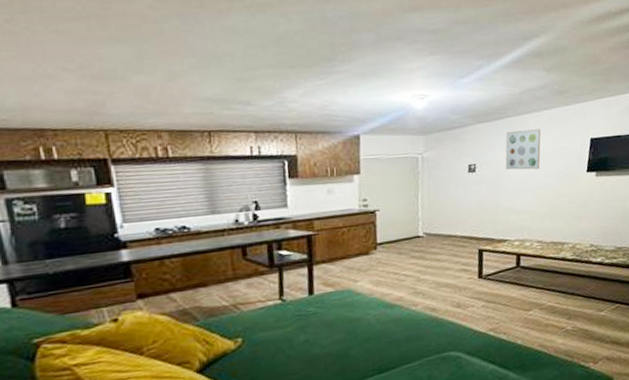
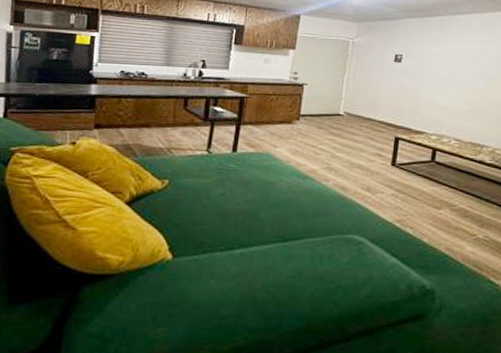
wall art: present [505,129,541,170] -> none [431,28,470,68]

